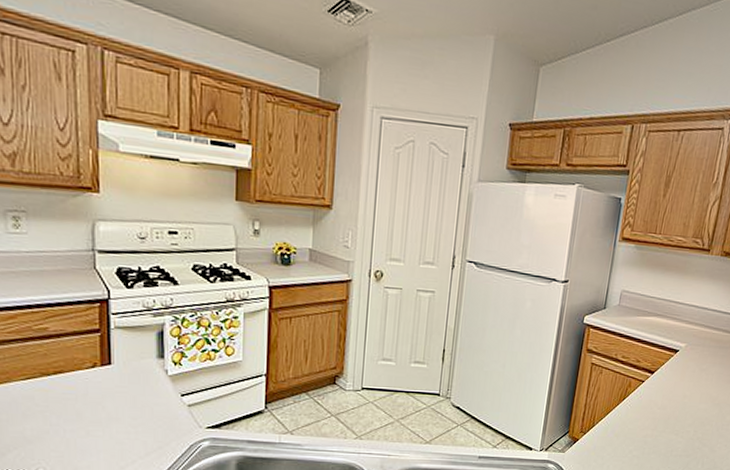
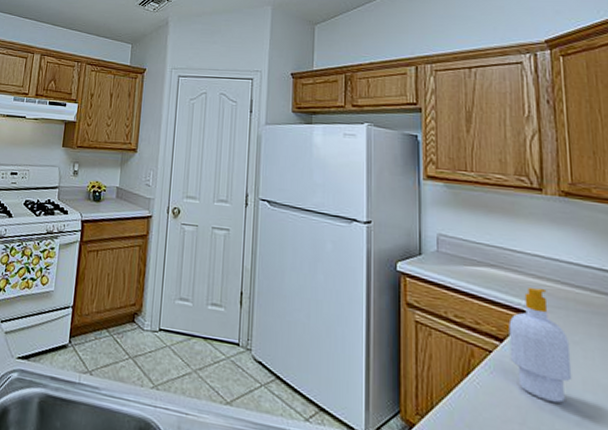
soap bottle: none [656,331,699,412] -> present [508,288,573,403]

